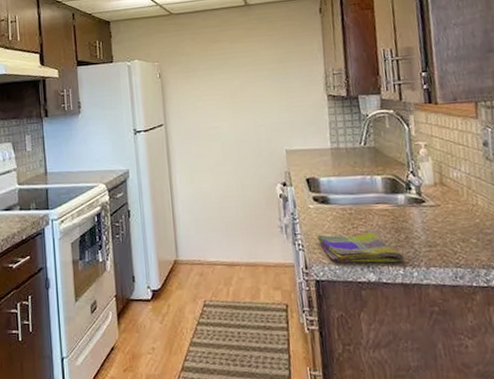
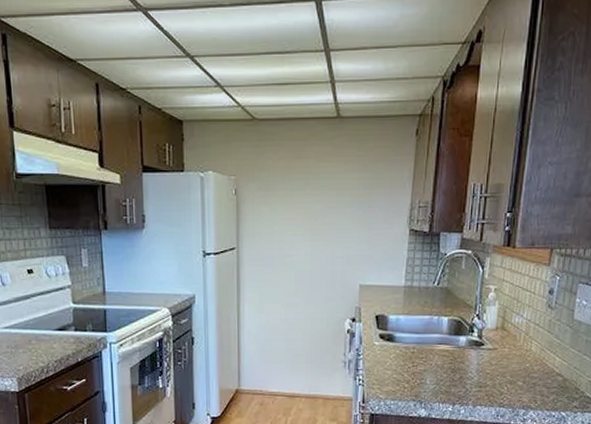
dish towel: present [317,232,404,263] -> none [378,371,455,401]

